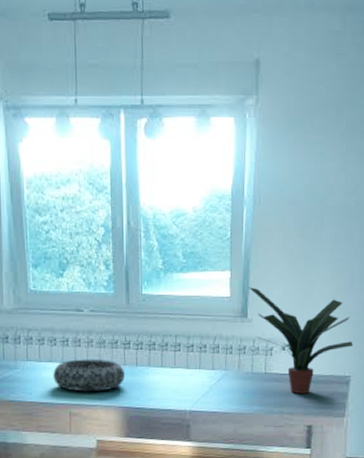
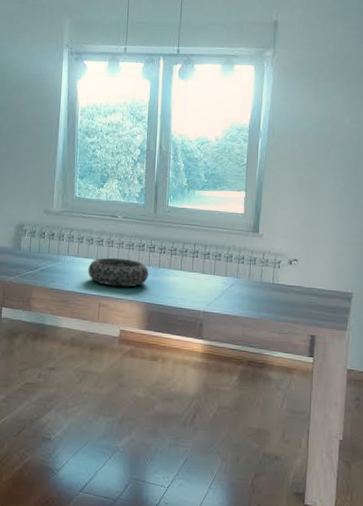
potted plant: present [249,287,354,394] -> none [261,206,356,305]

